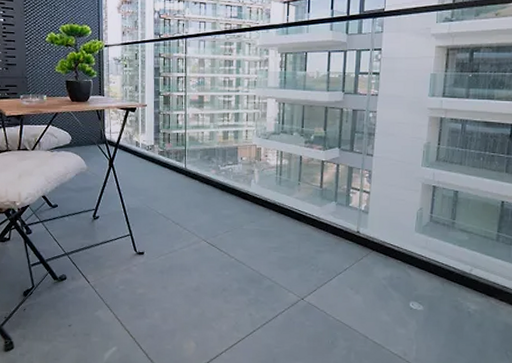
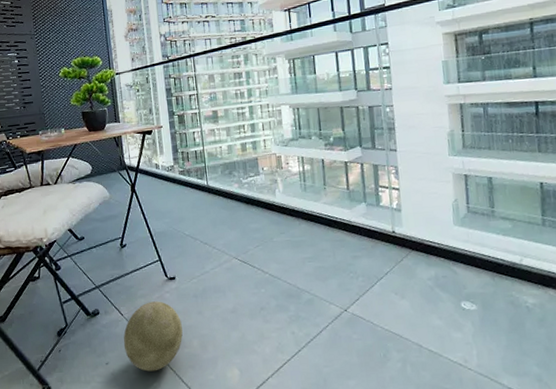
decorative ball: none [87,273,146,337] -> present [123,301,183,372]

